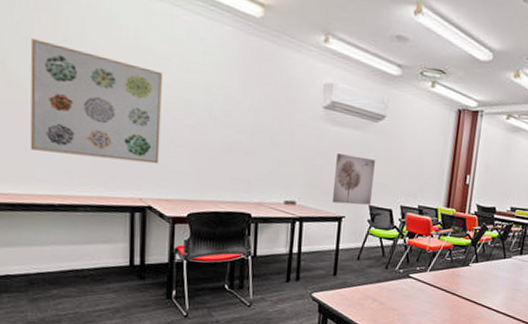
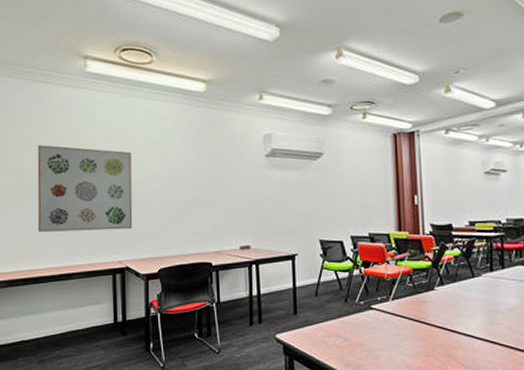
wall art: present [333,153,375,205] -> none [283,194,321,242]

